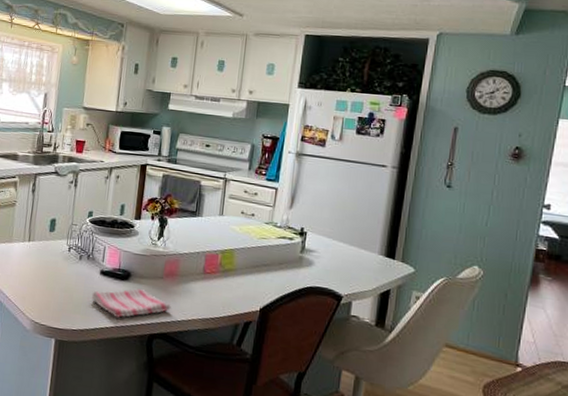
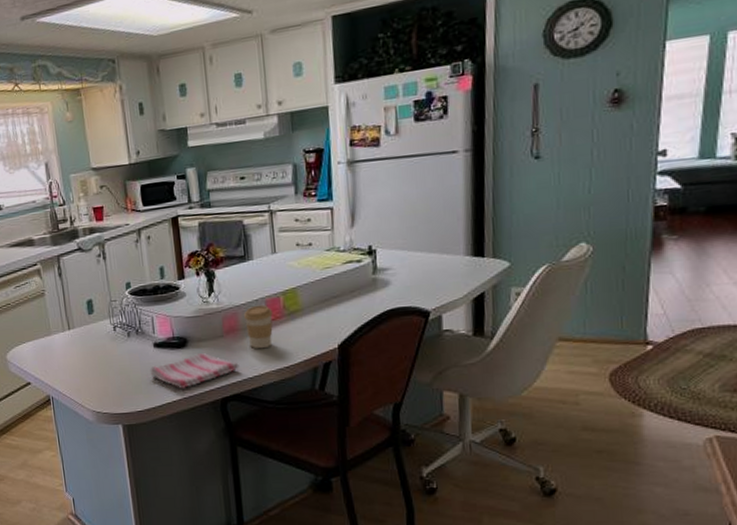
coffee cup: none [184,257,210,298] -> present [244,304,273,349]

